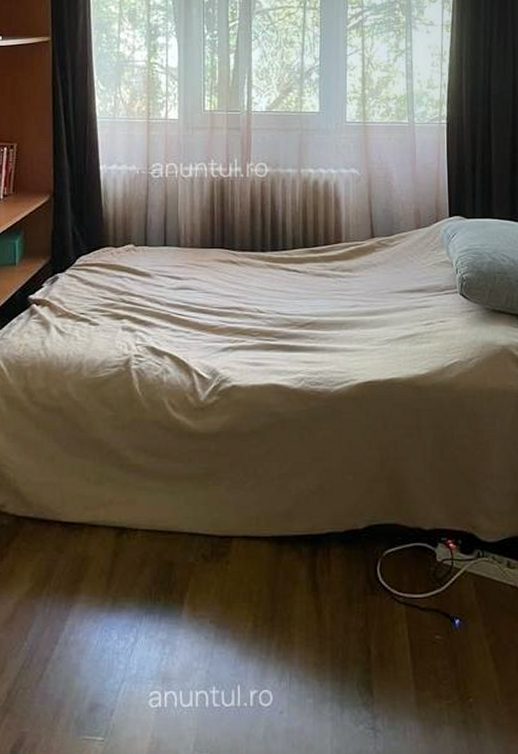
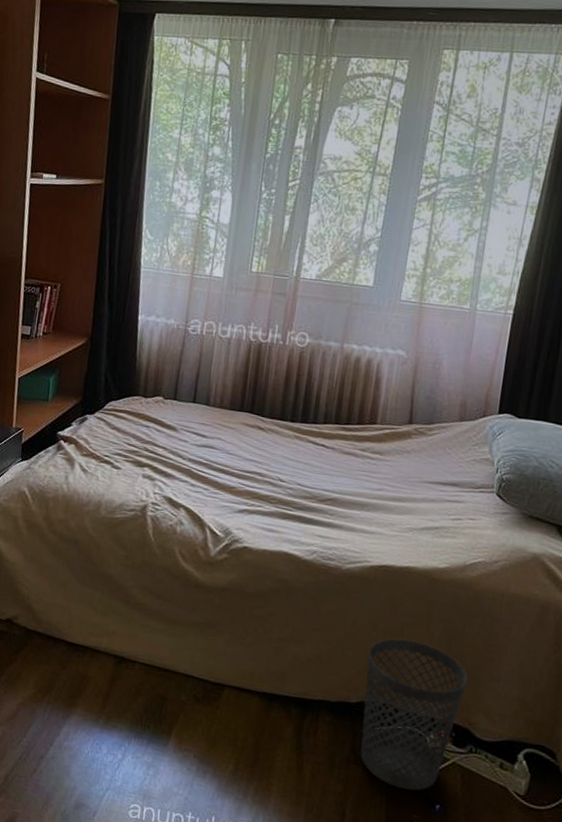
wastebasket: none [368,452,463,610] -> present [360,638,467,791]

